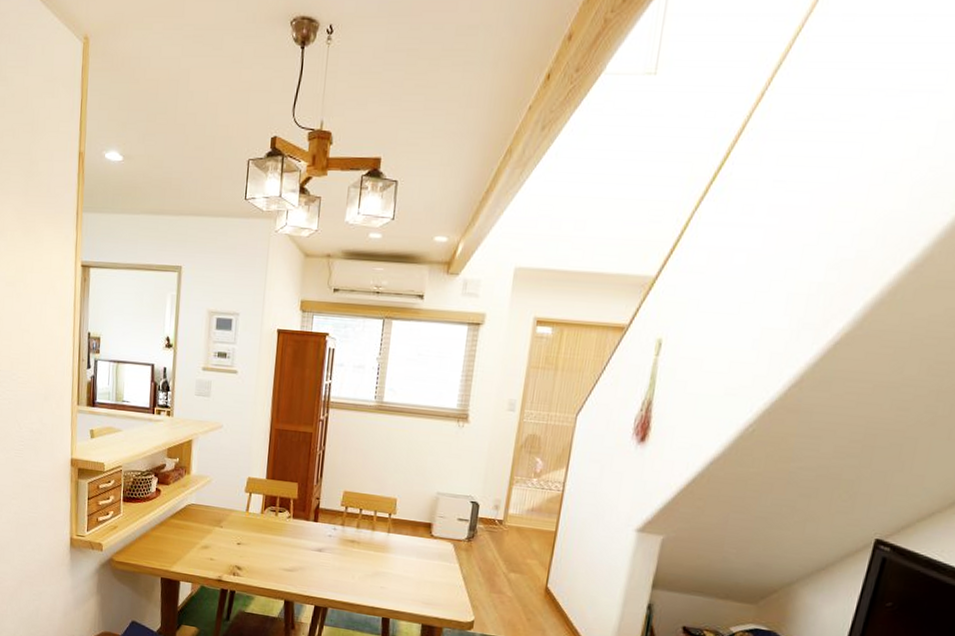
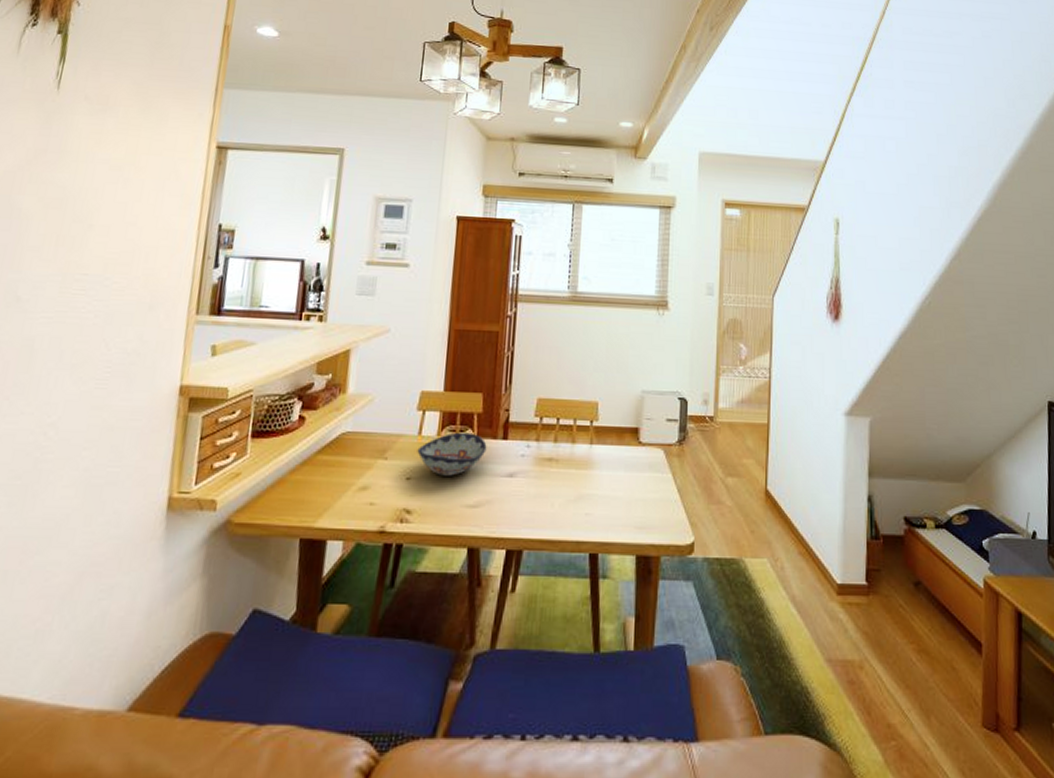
decorative bowl: none [245,512,301,546] -> present [417,432,487,476]

